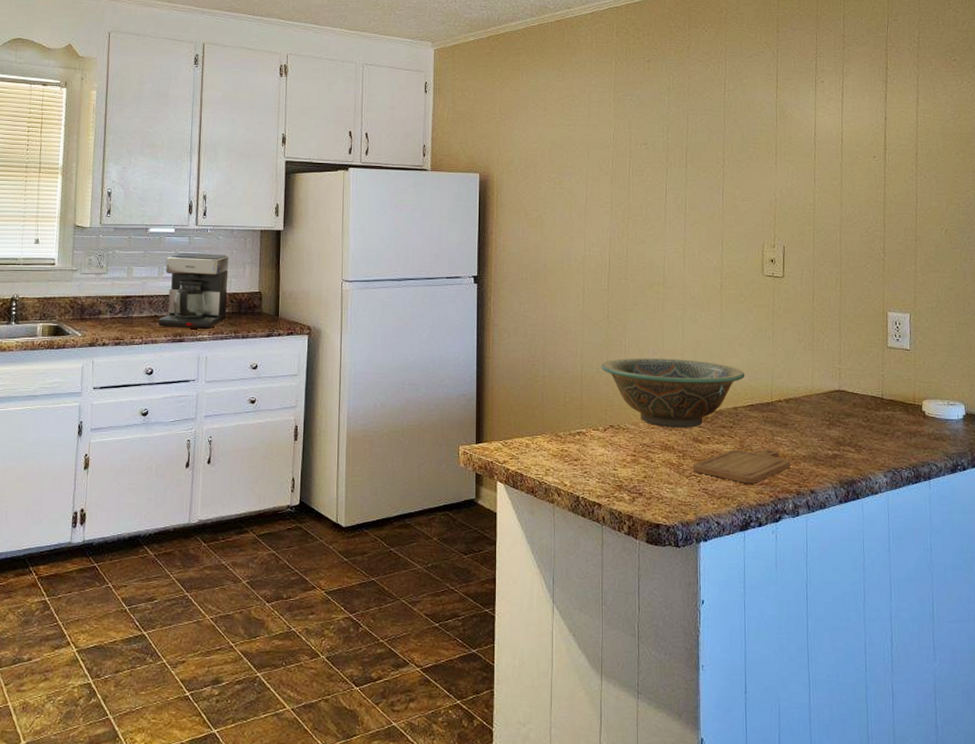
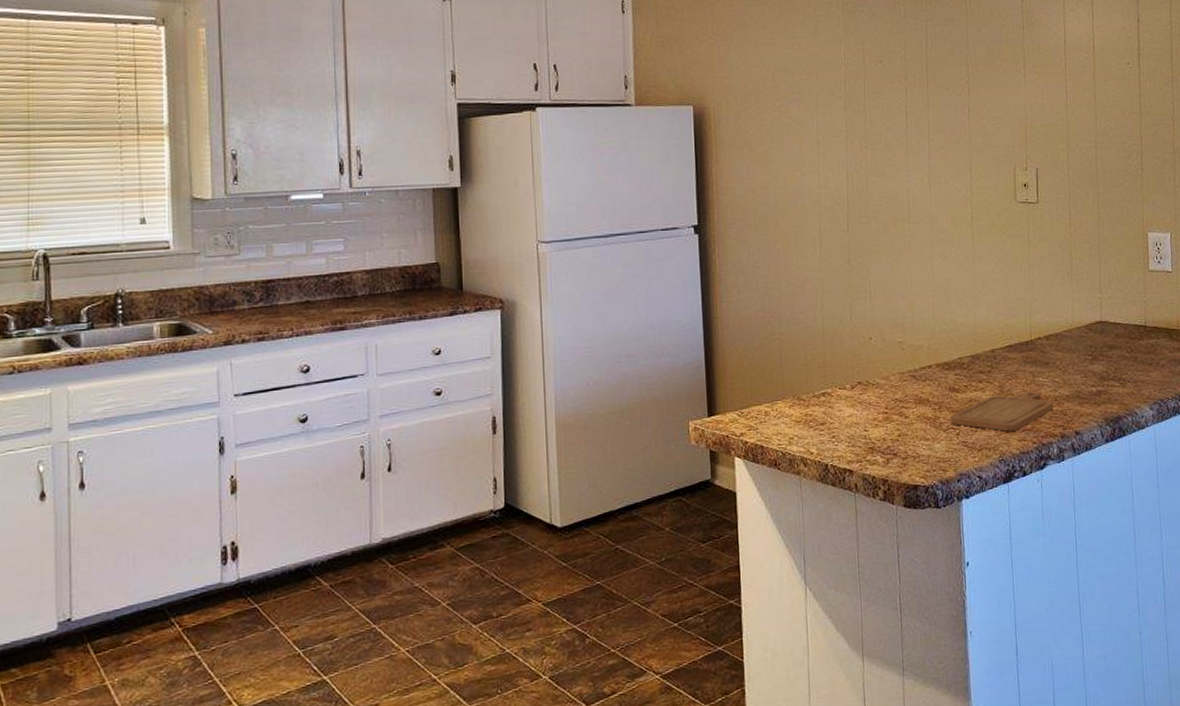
coffee maker: present [159,253,229,330] -> none [312,221,398,314]
decorative bowl: present [601,357,745,428] -> none [844,301,1002,379]

